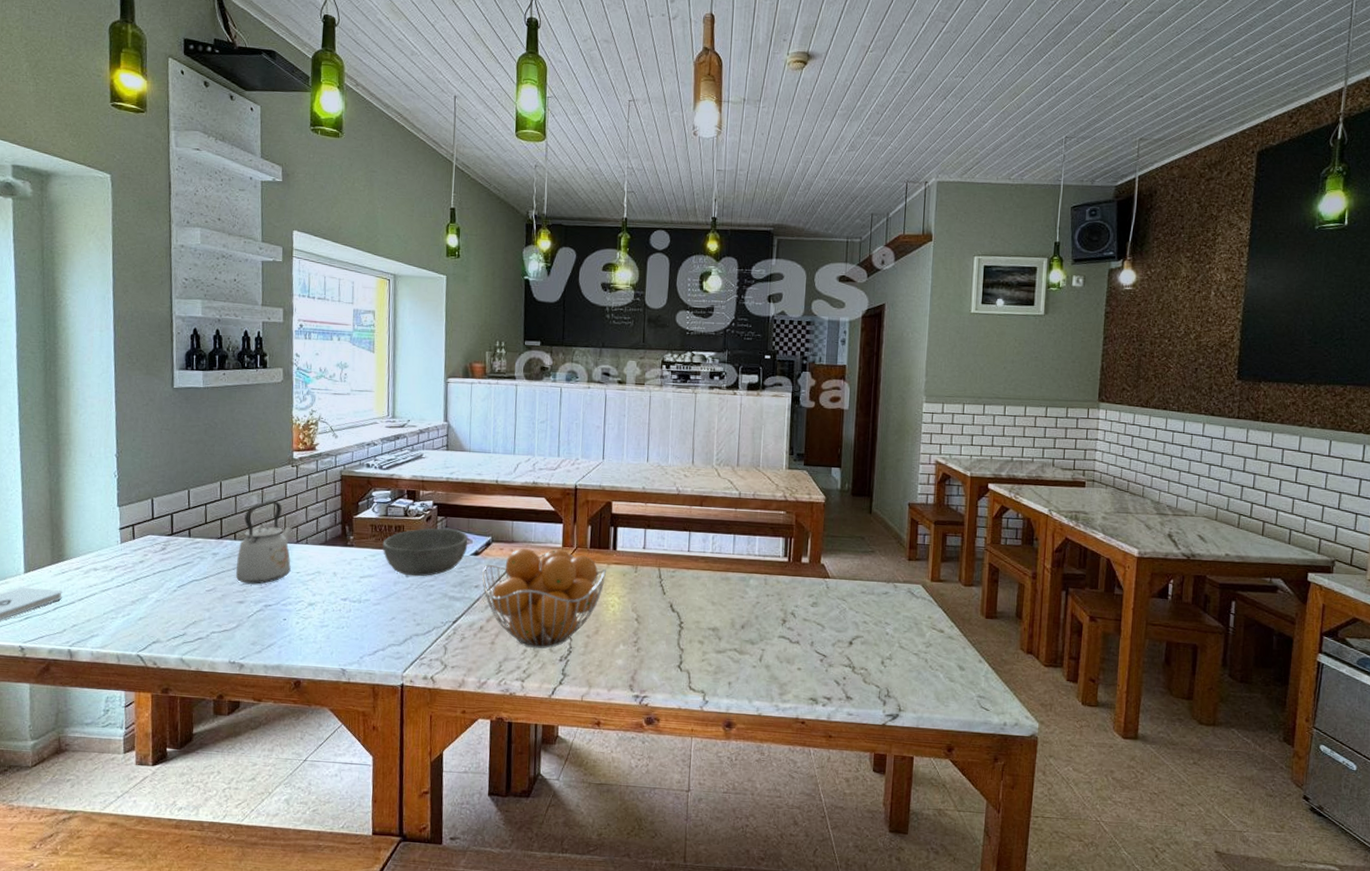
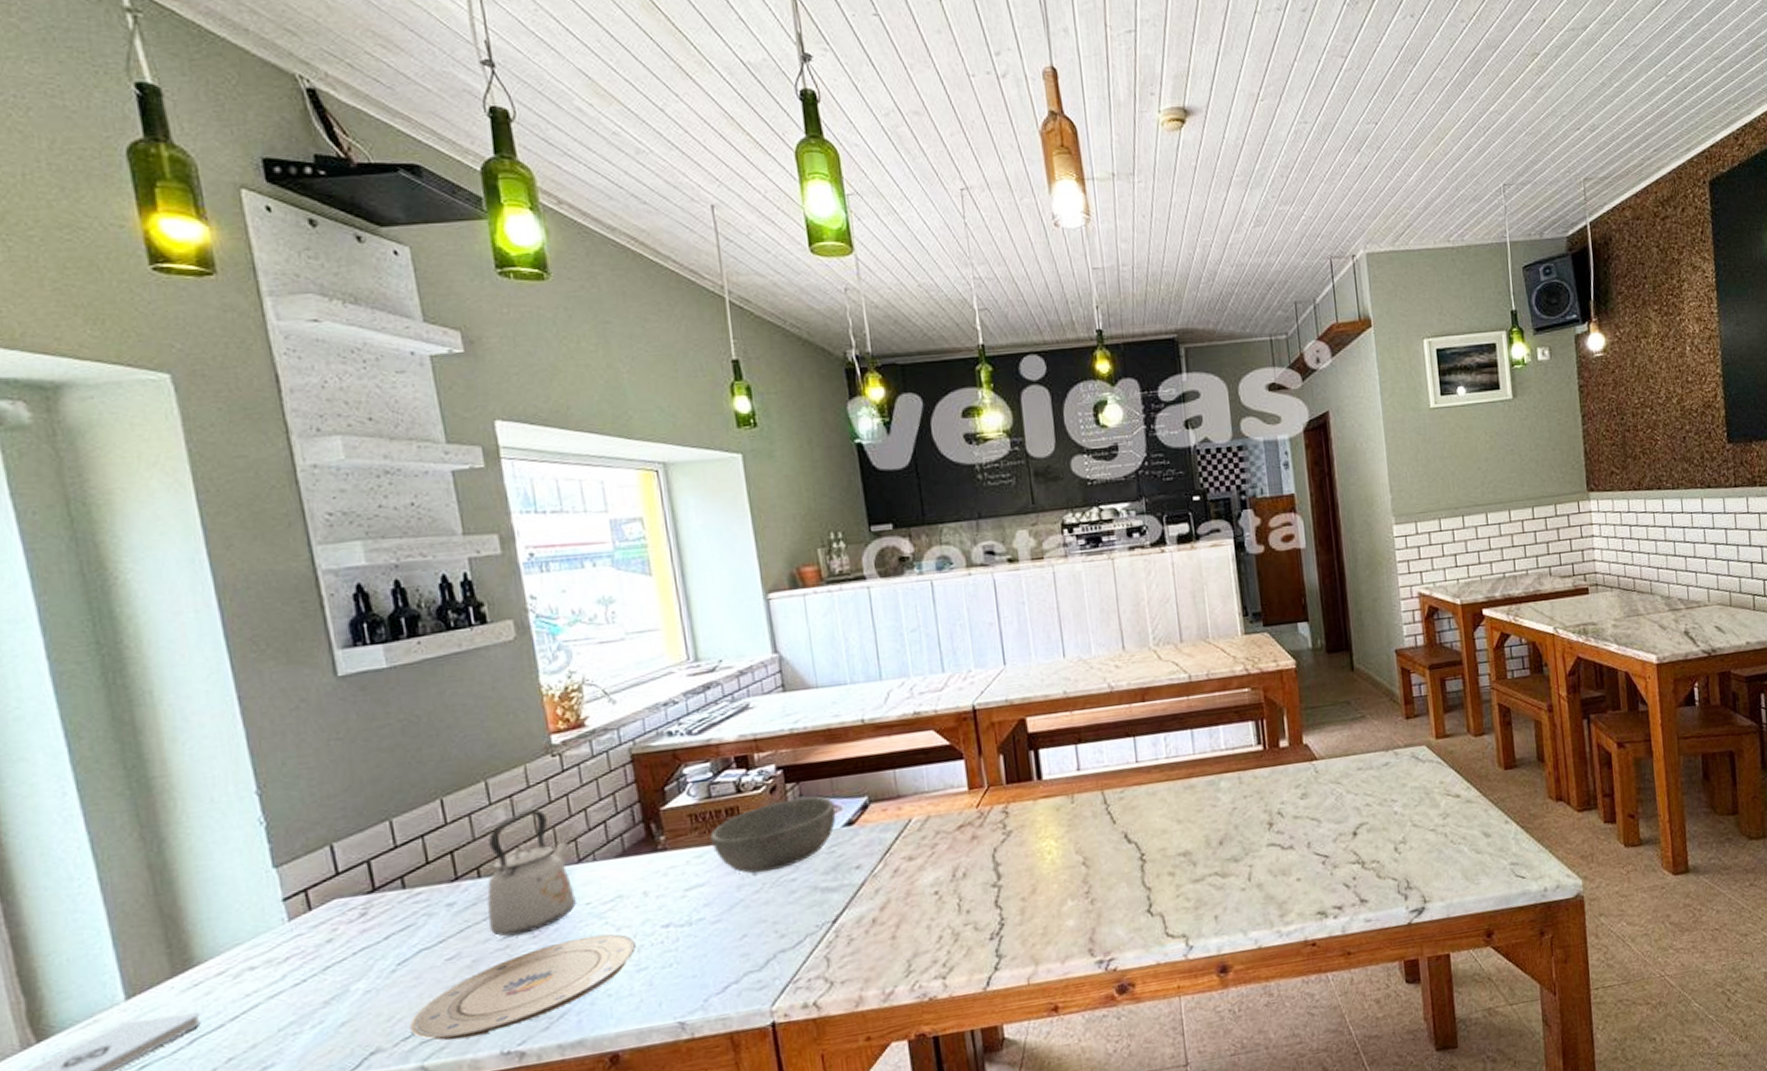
plate: none [179,595,323,647] -> present [410,934,636,1041]
fruit basket: present [482,548,607,649] -> none [862,793,1034,932]

